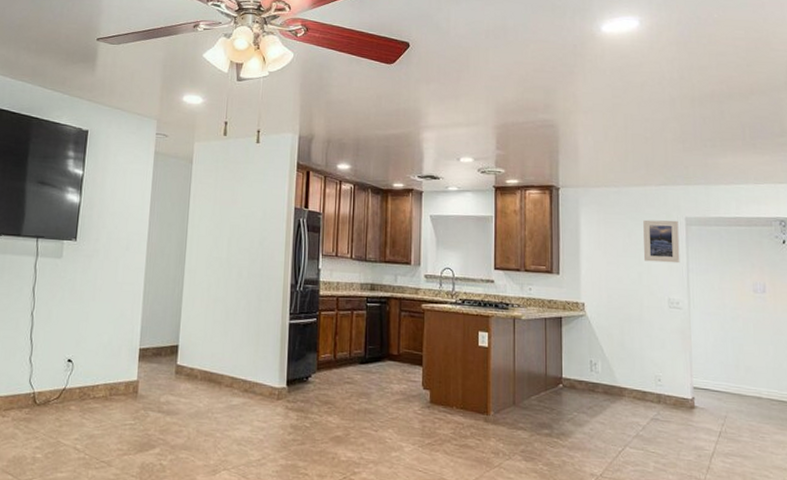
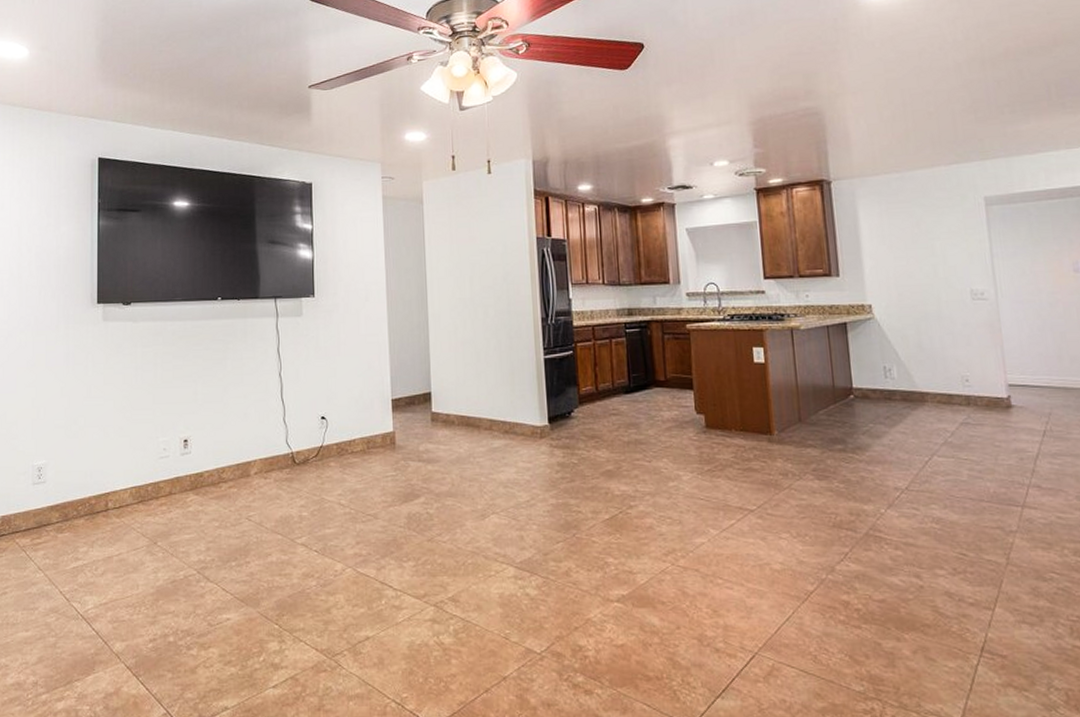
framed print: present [643,219,680,264] -> none [933,201,982,252]

